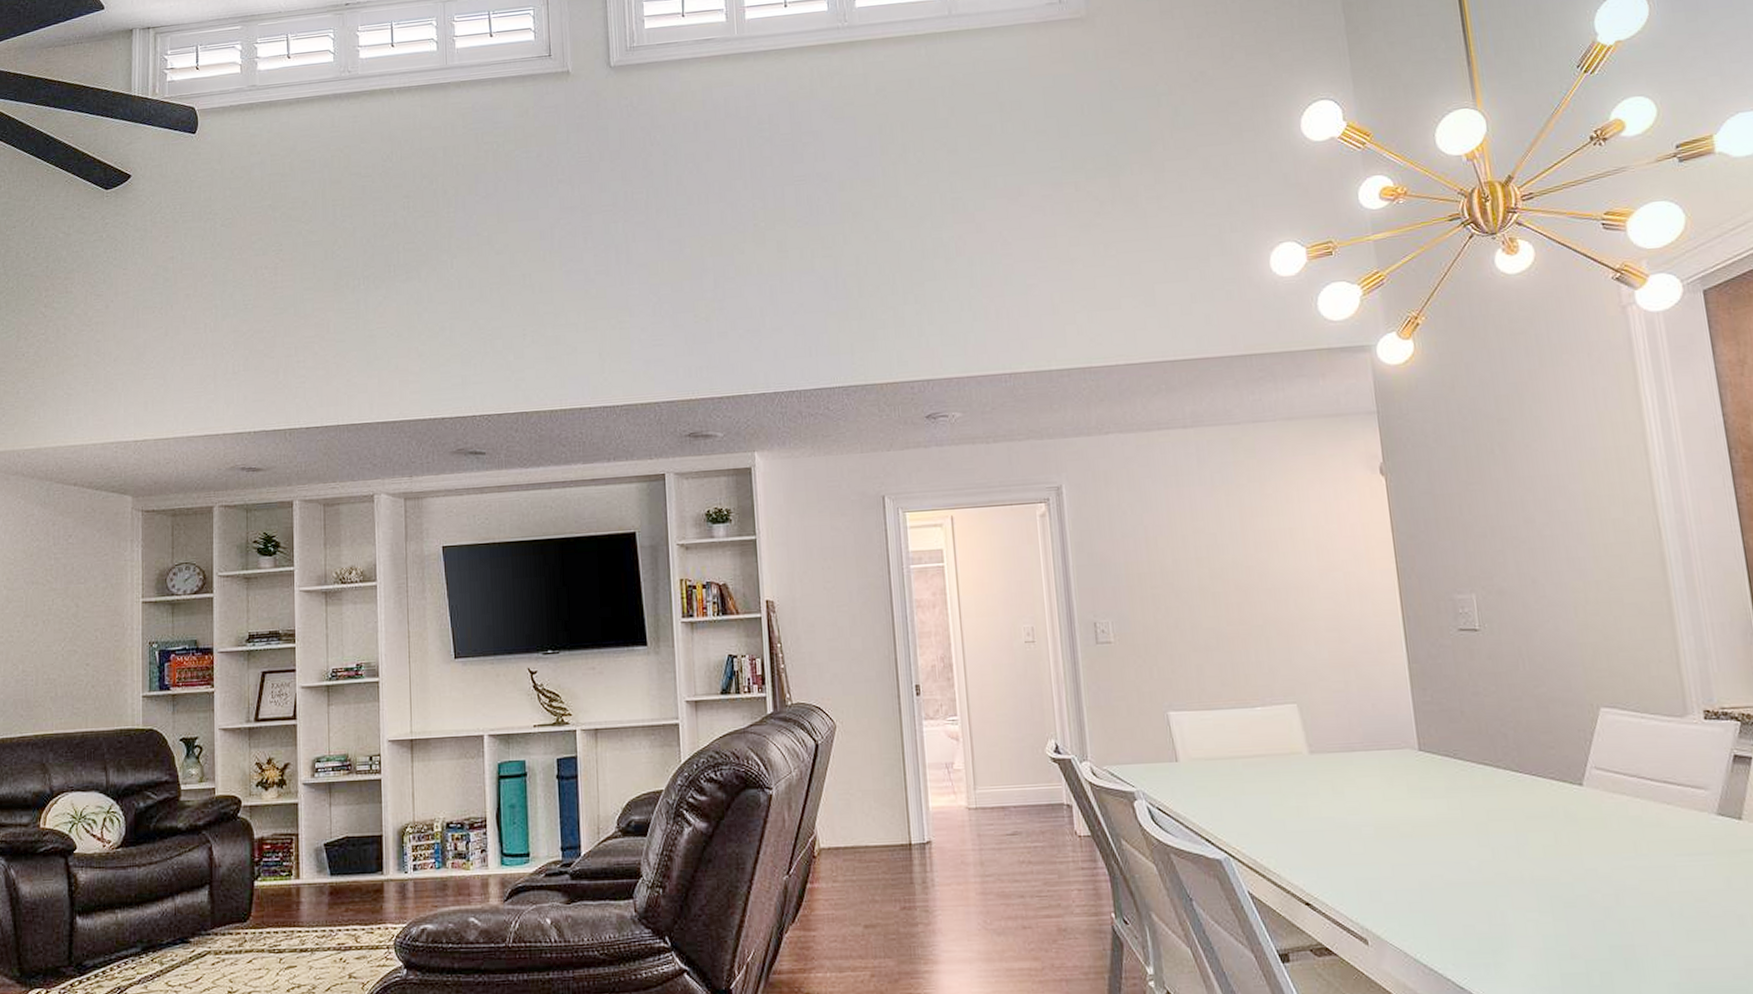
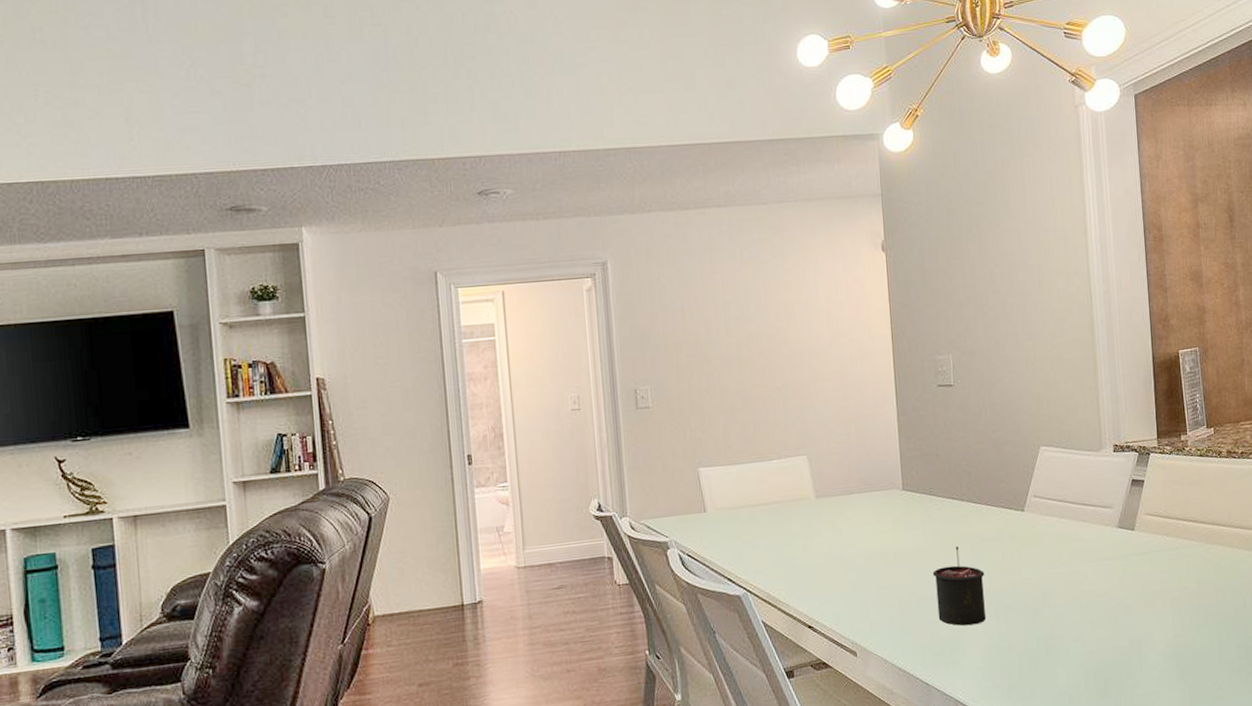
candle: none [1463,822,1537,921] -> present [933,546,986,626]

